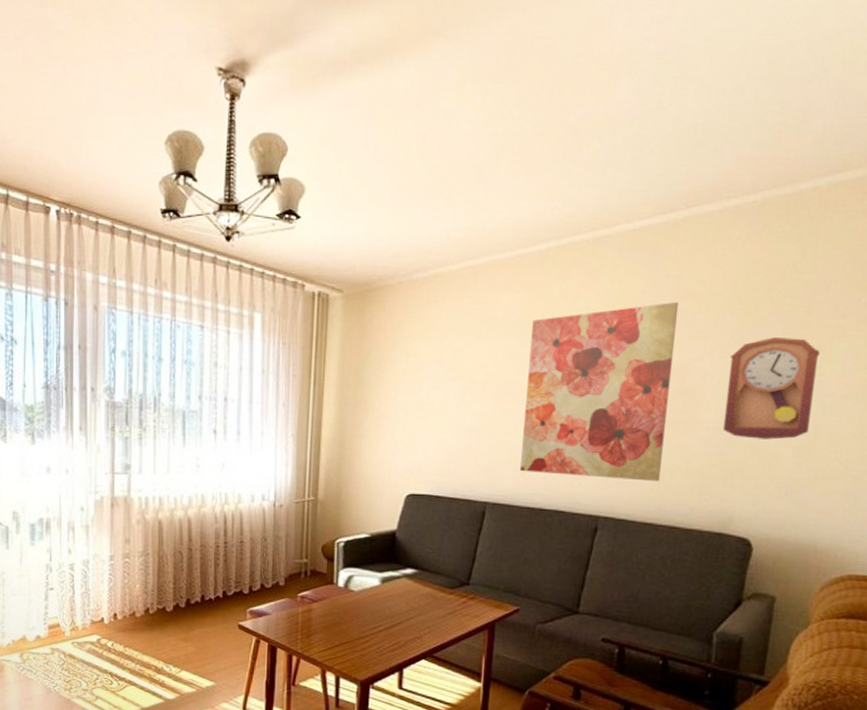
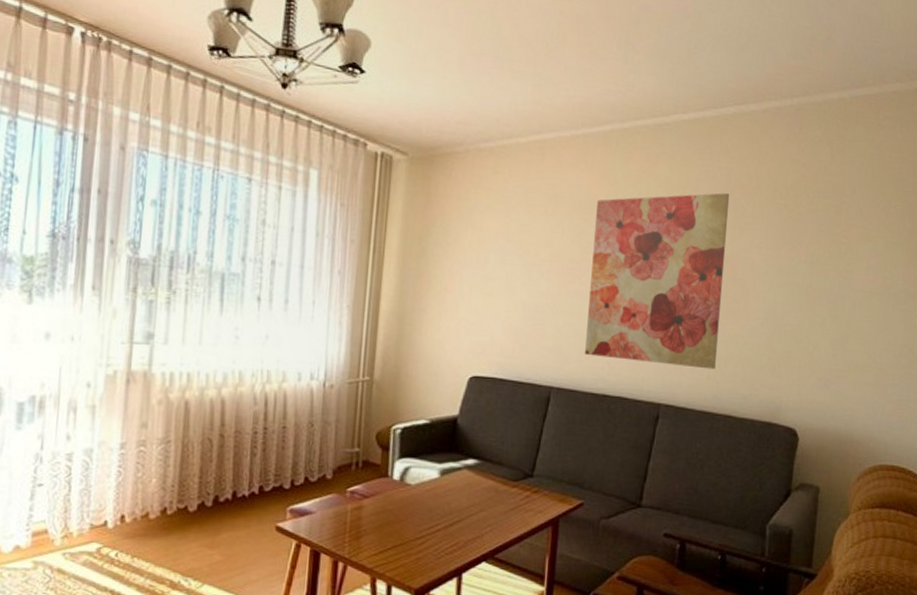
pendulum clock: present [722,337,820,440] -> none [770,233,849,332]

